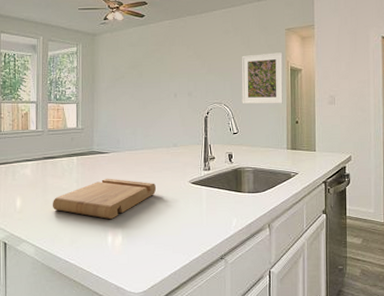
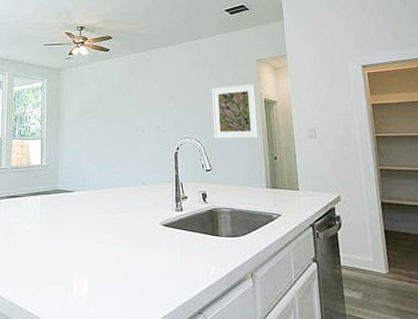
cutting board: present [52,178,157,220] -> none [14,219,125,266]

